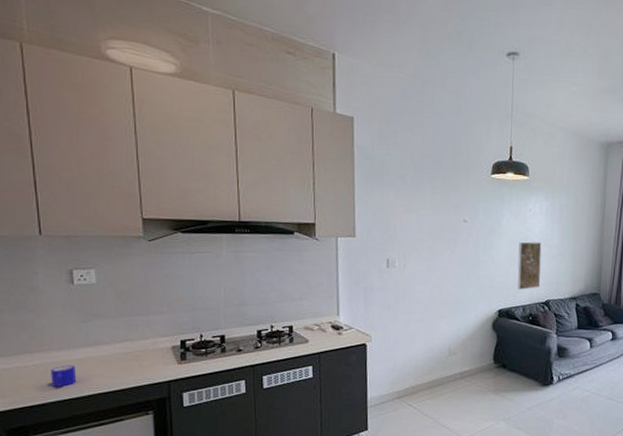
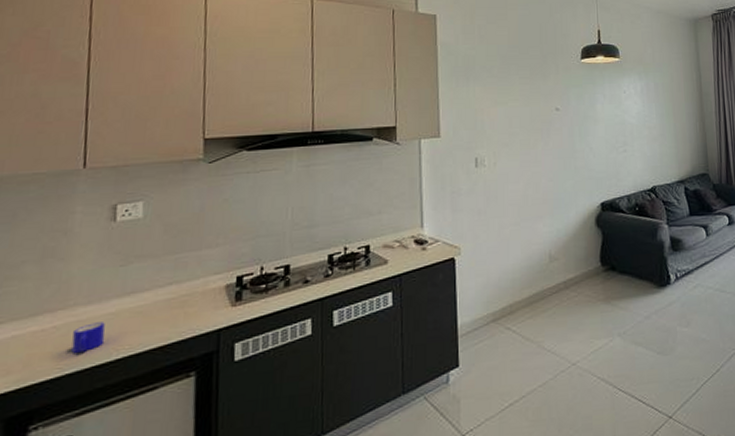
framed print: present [517,241,542,290] -> none [616,124,644,178]

